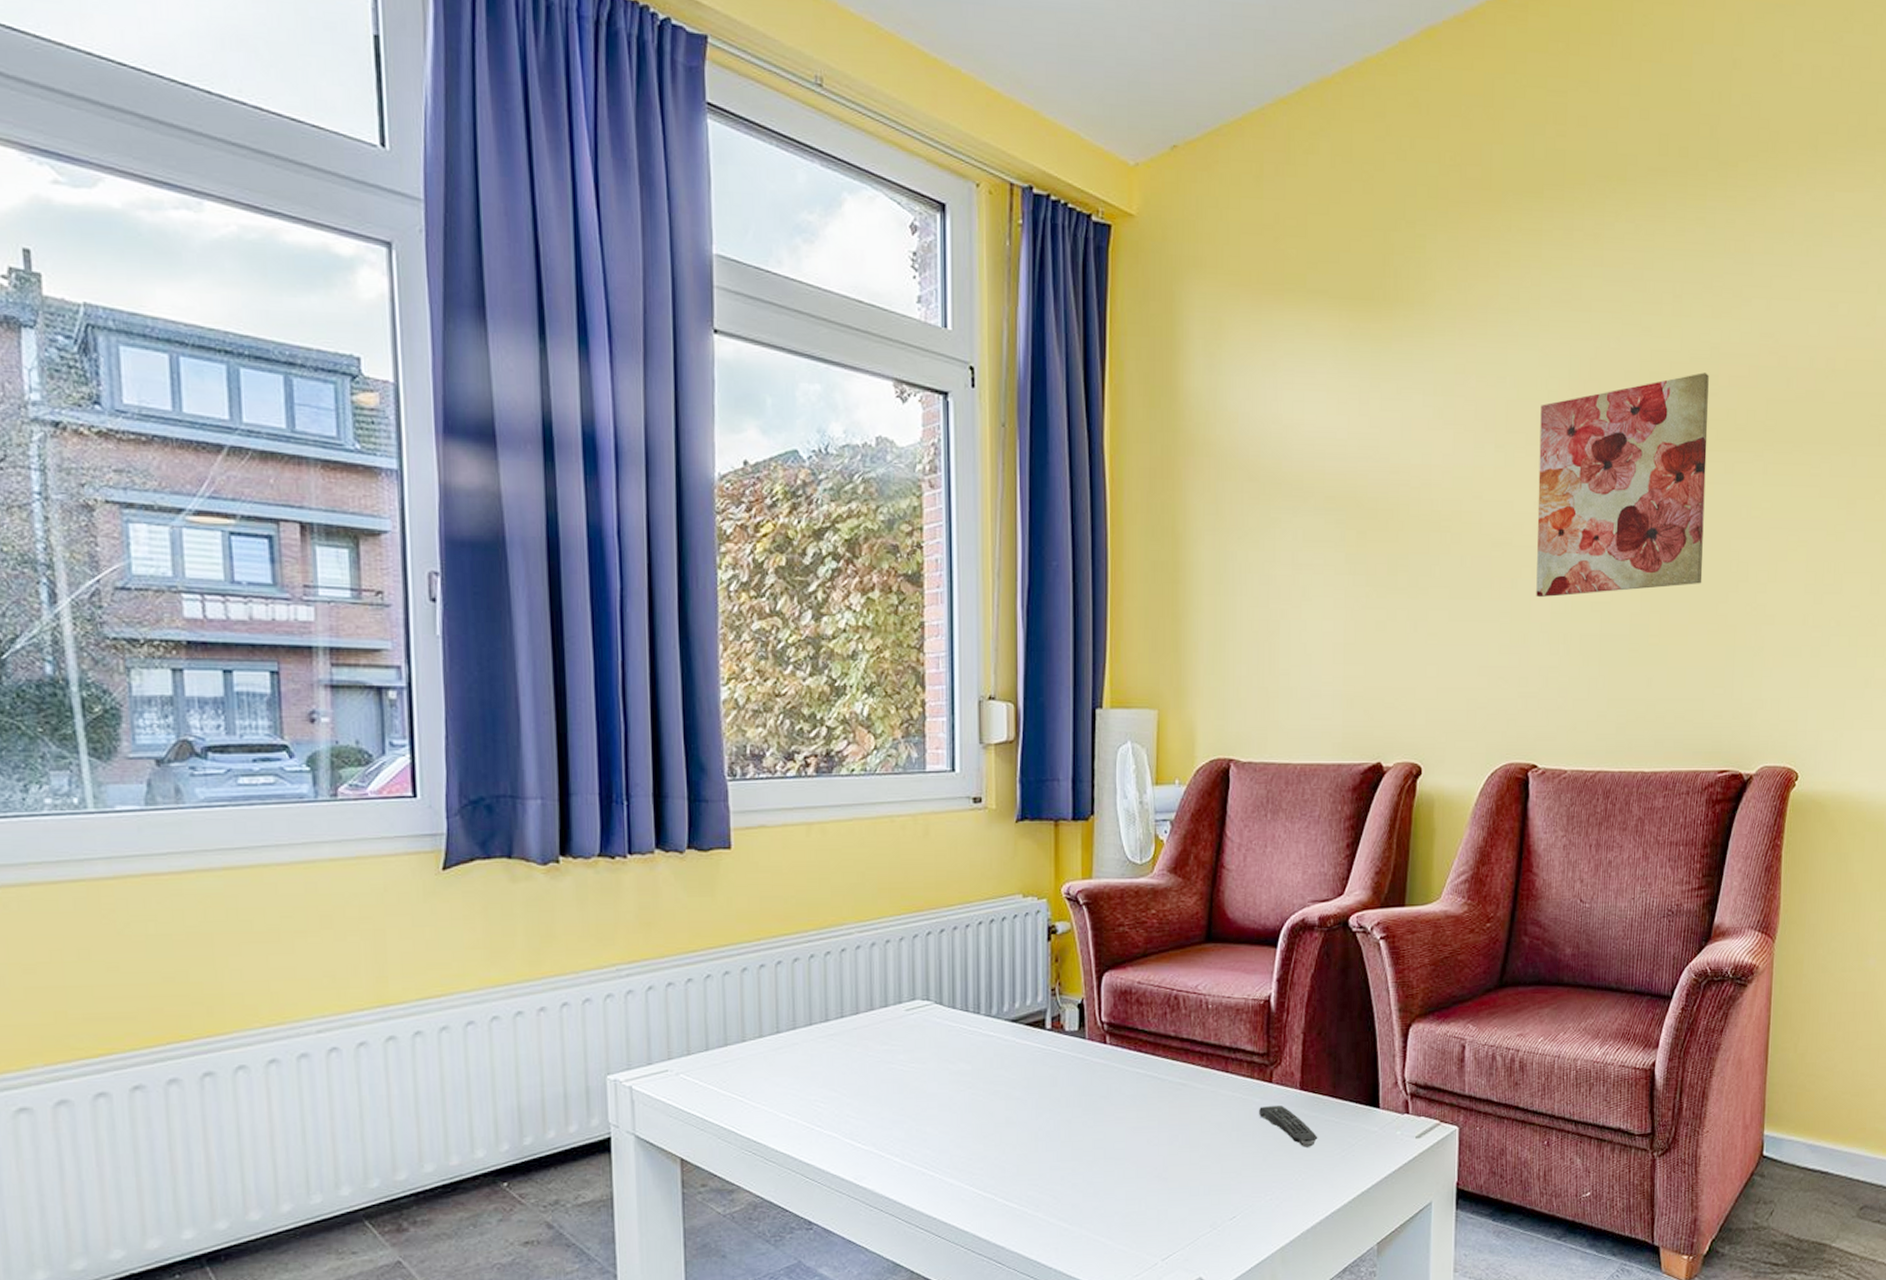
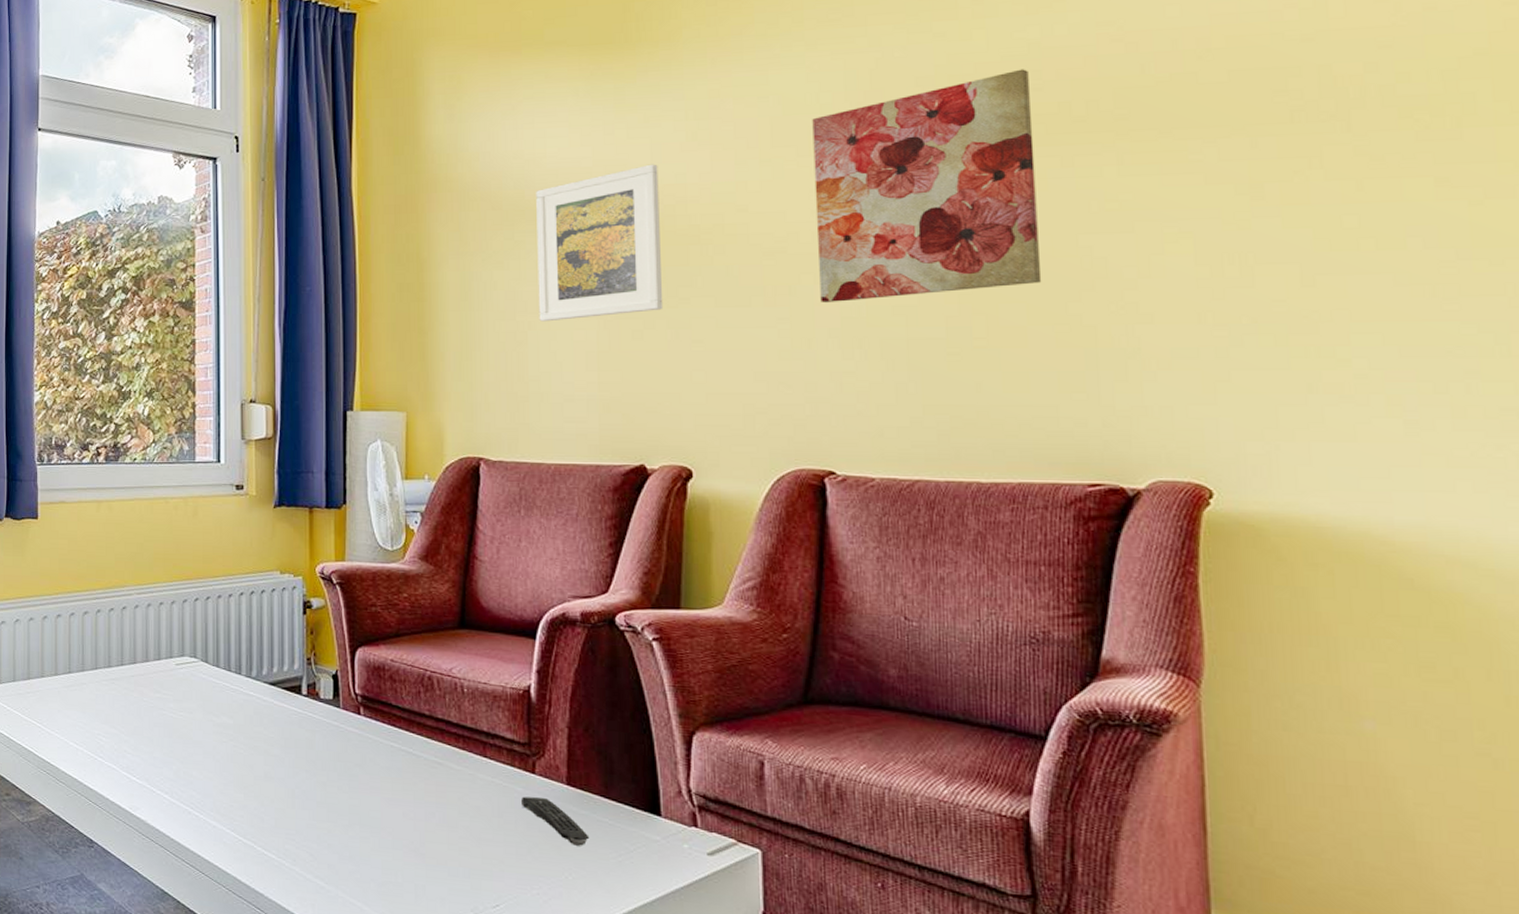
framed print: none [1291,441,1407,610] -> present [536,164,664,322]

